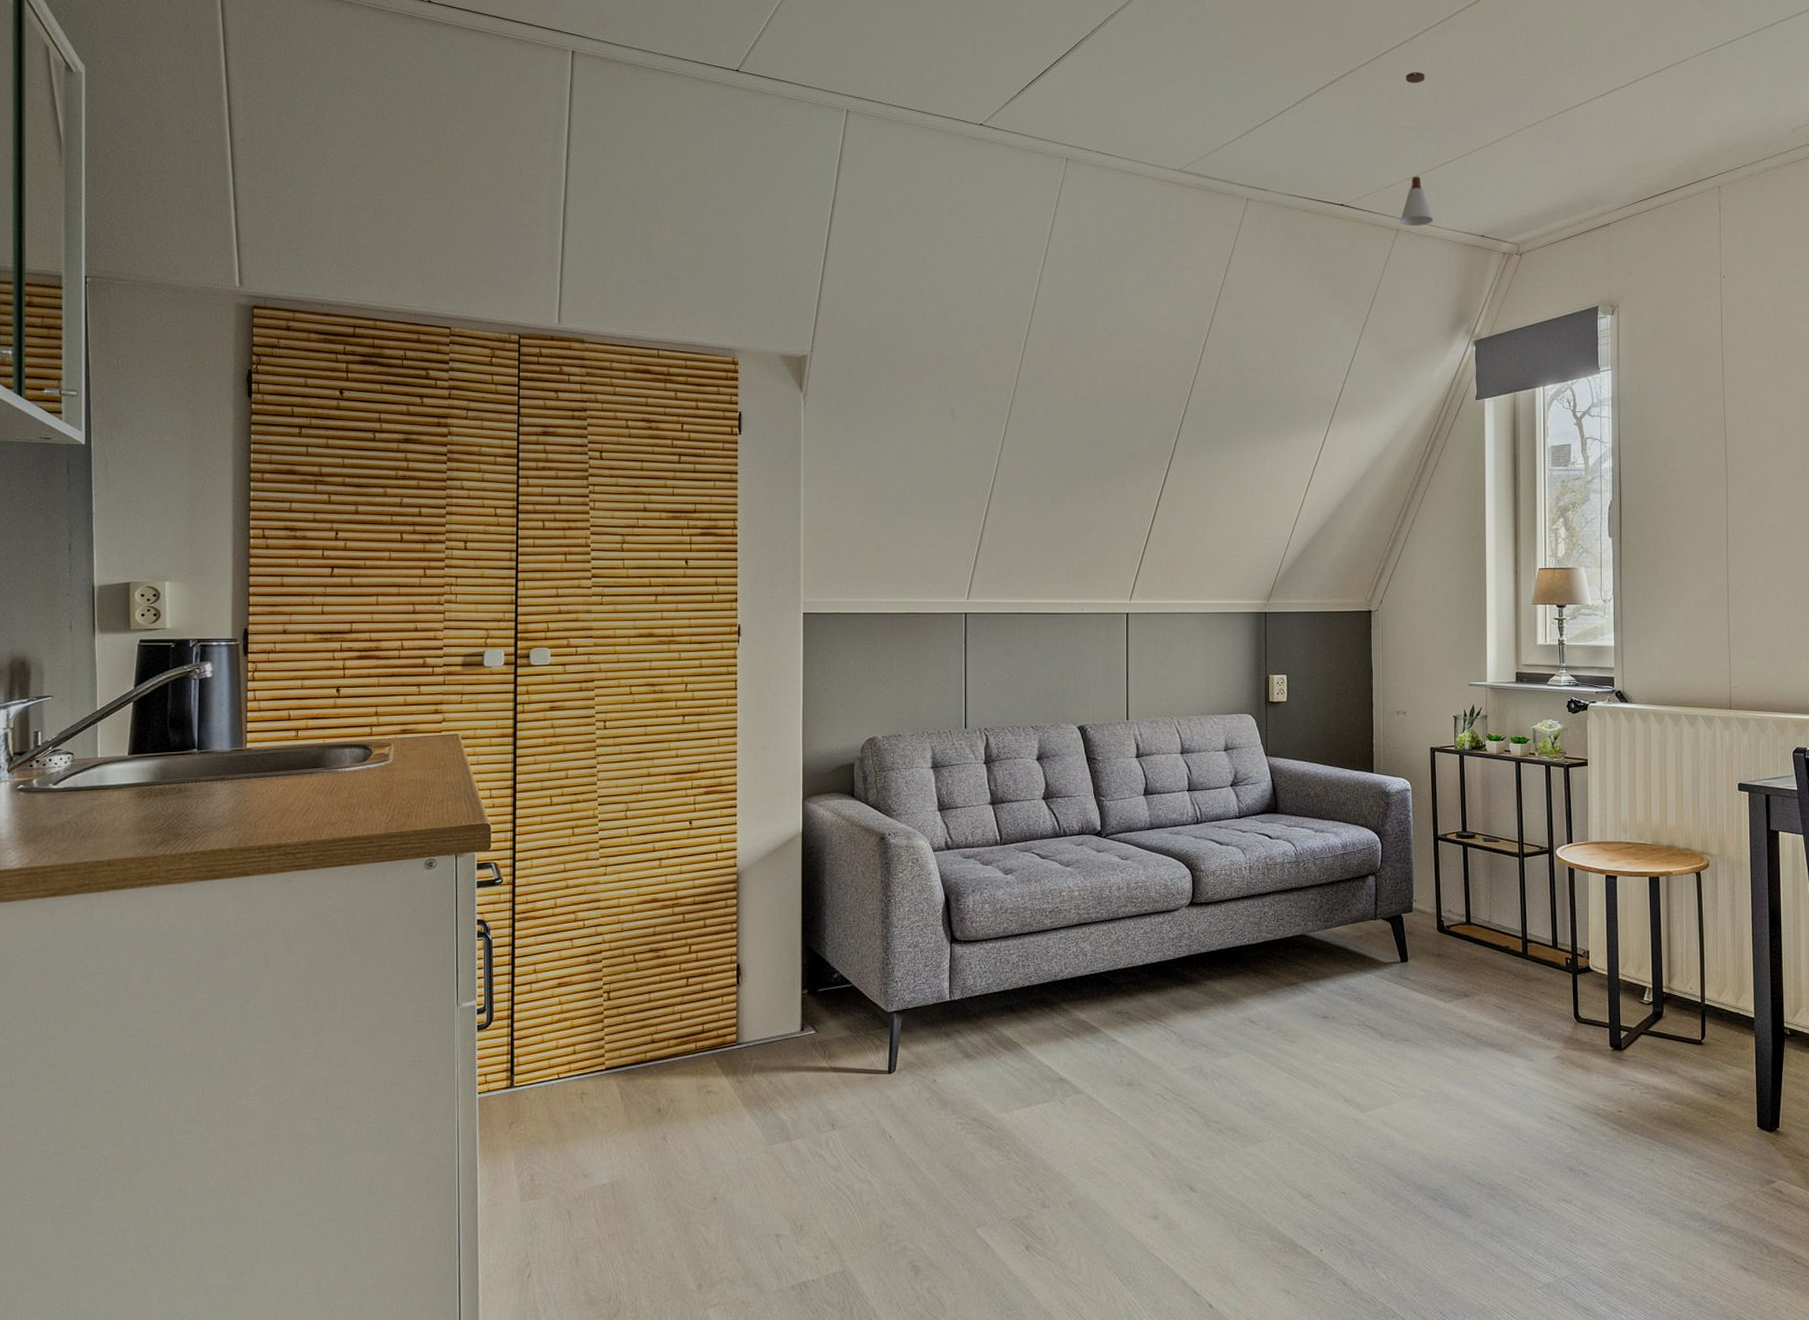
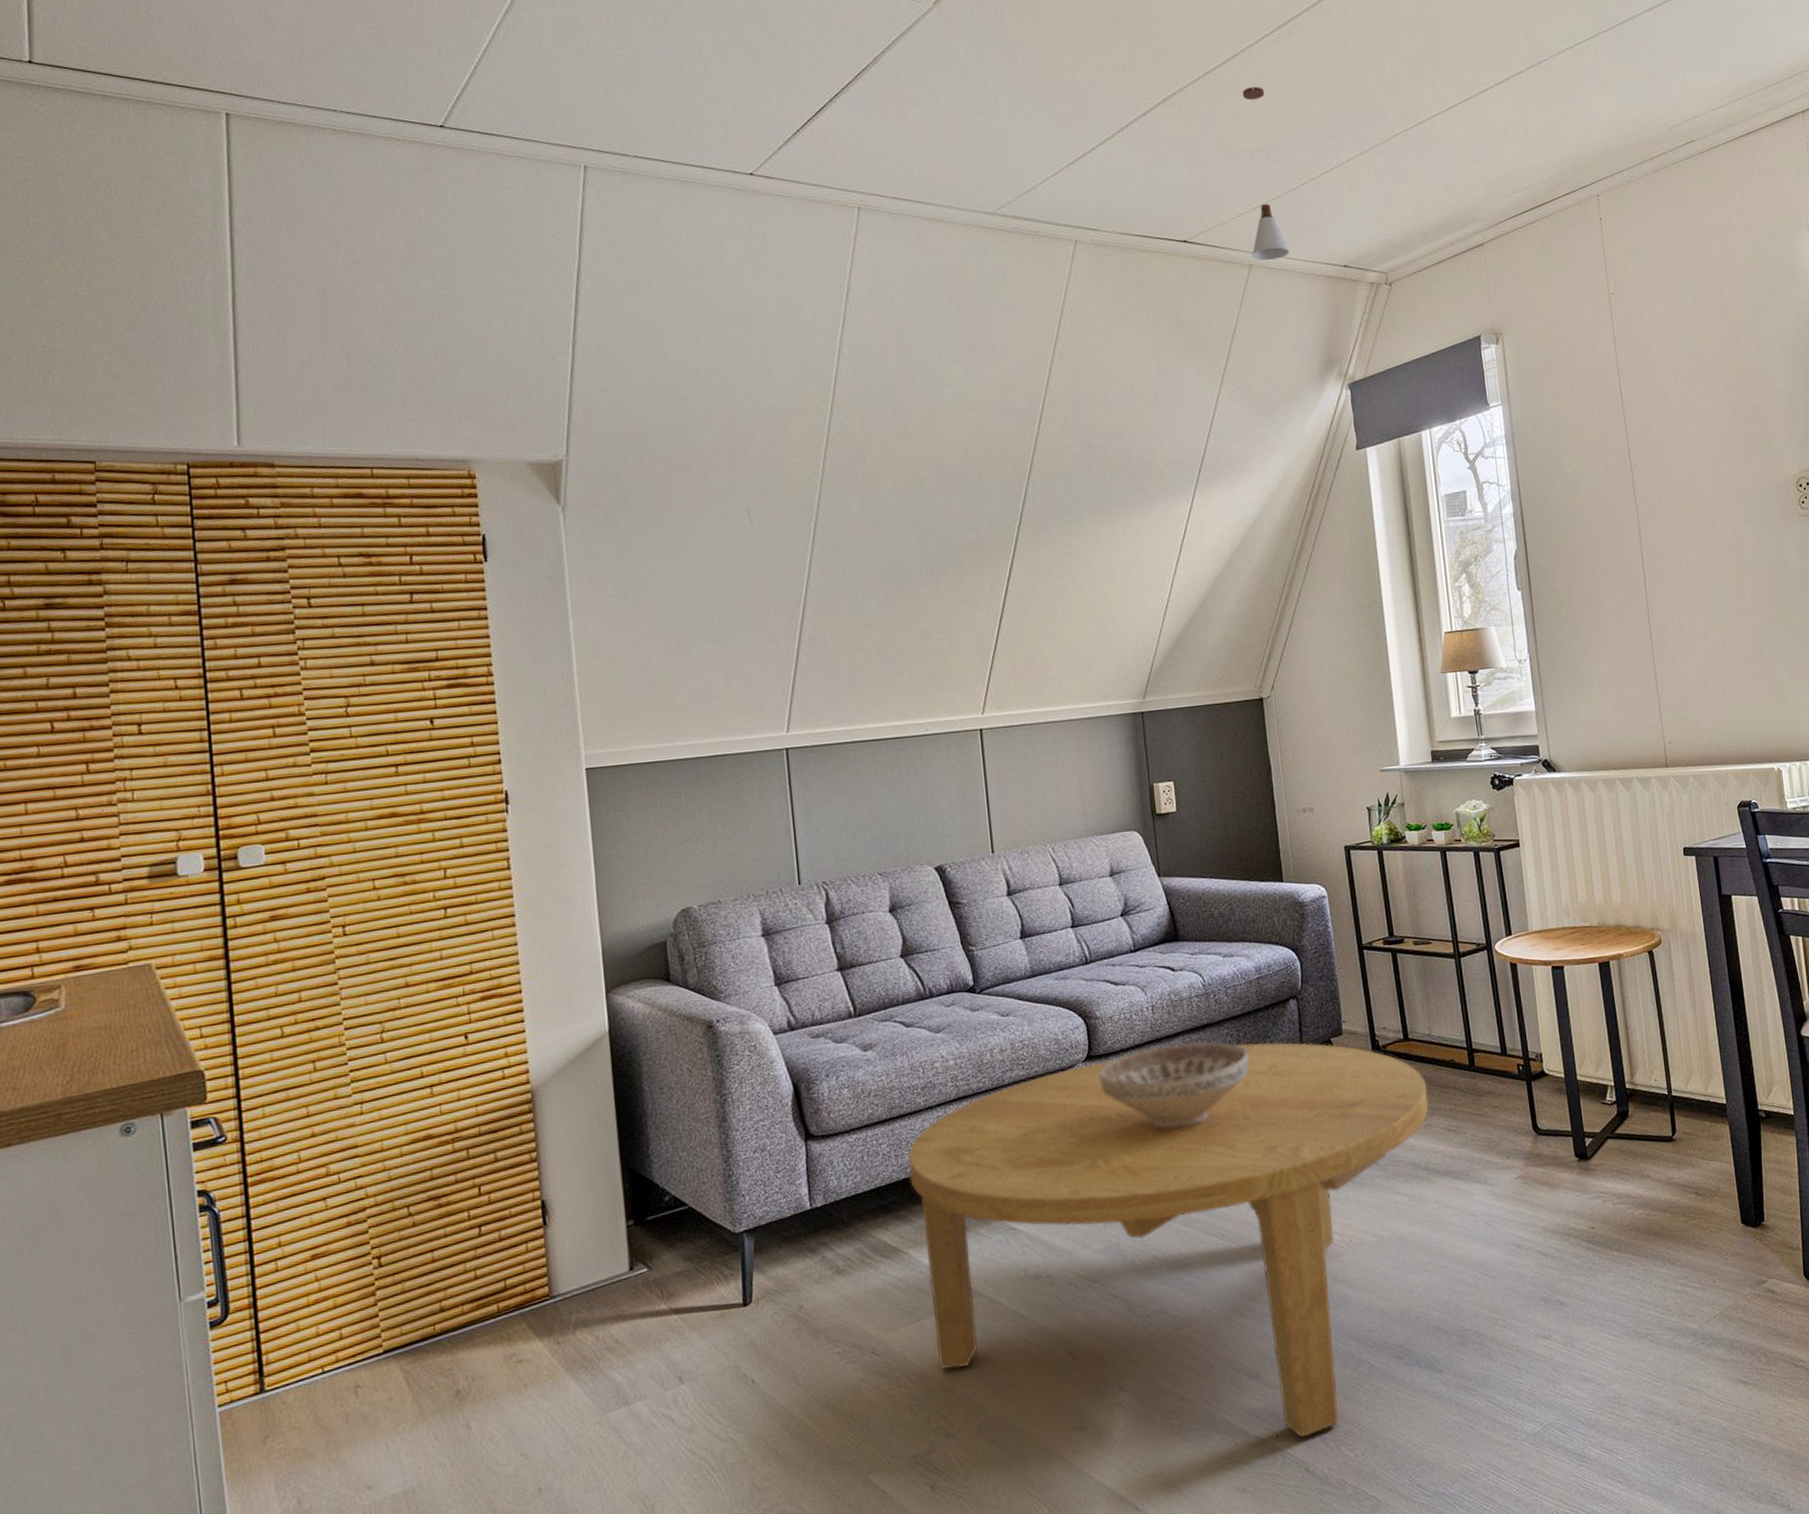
coffee table: none [1033,908,1483,1254] -> present [908,1042,1429,1437]
decorative bowl: none [1199,901,1328,974] -> present [1099,1041,1249,1130]

